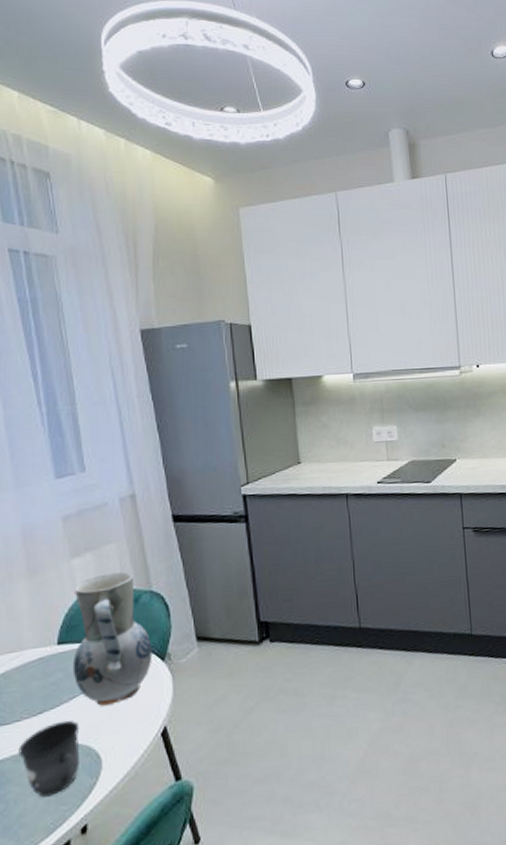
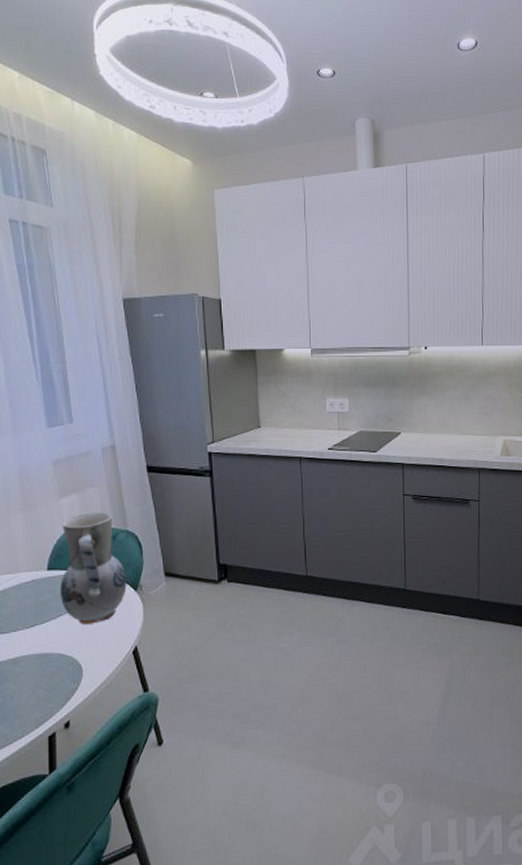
mug: present [18,720,80,798] -> none [14,634,65,696]

